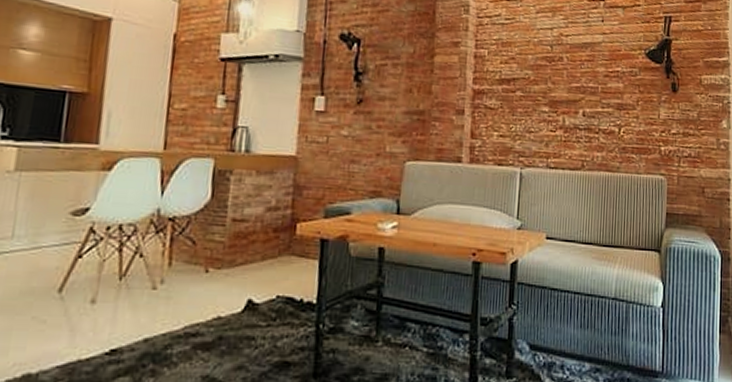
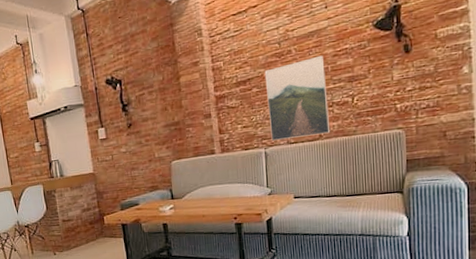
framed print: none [529,71,596,165] -> present [264,55,331,141]

